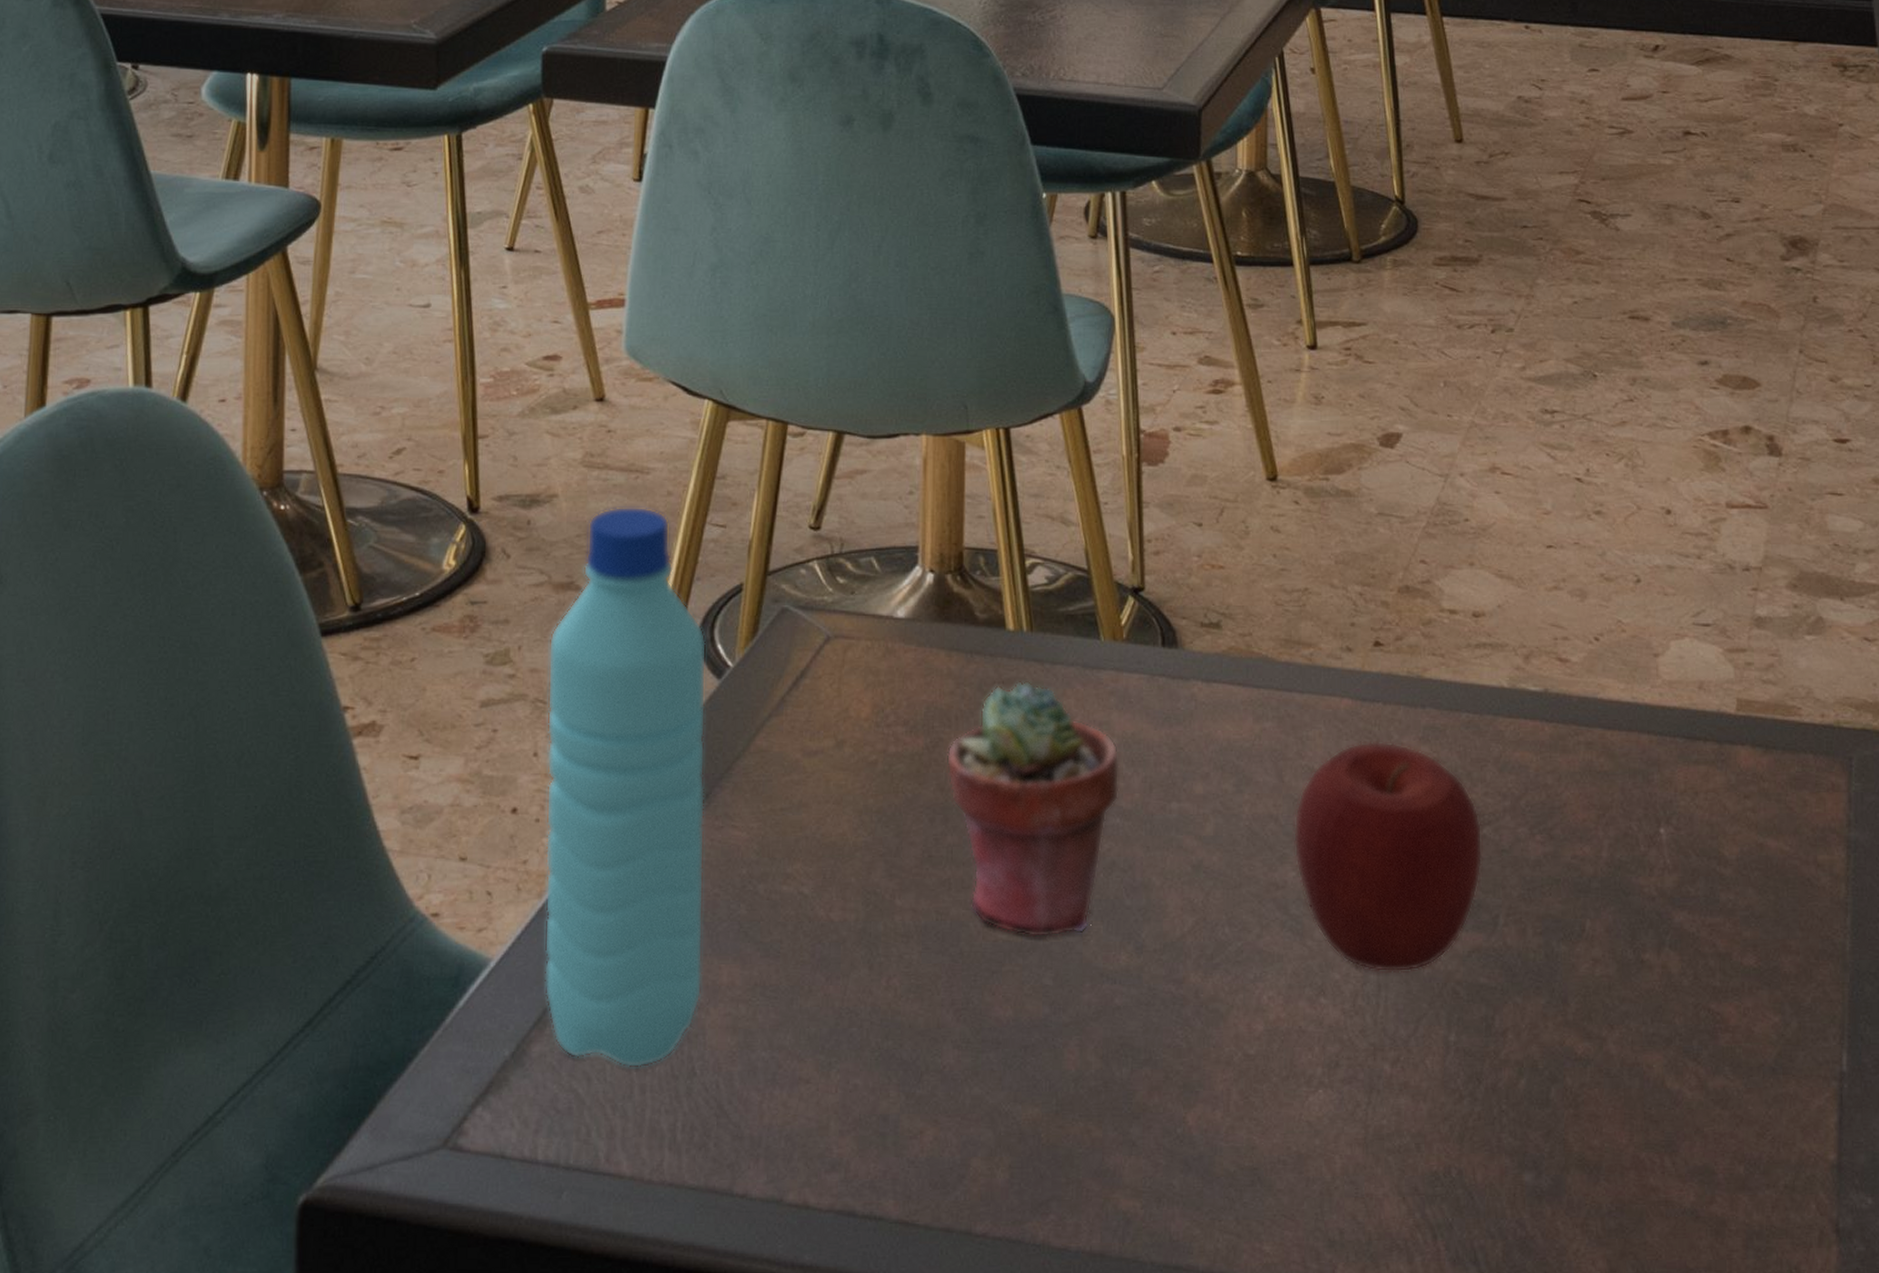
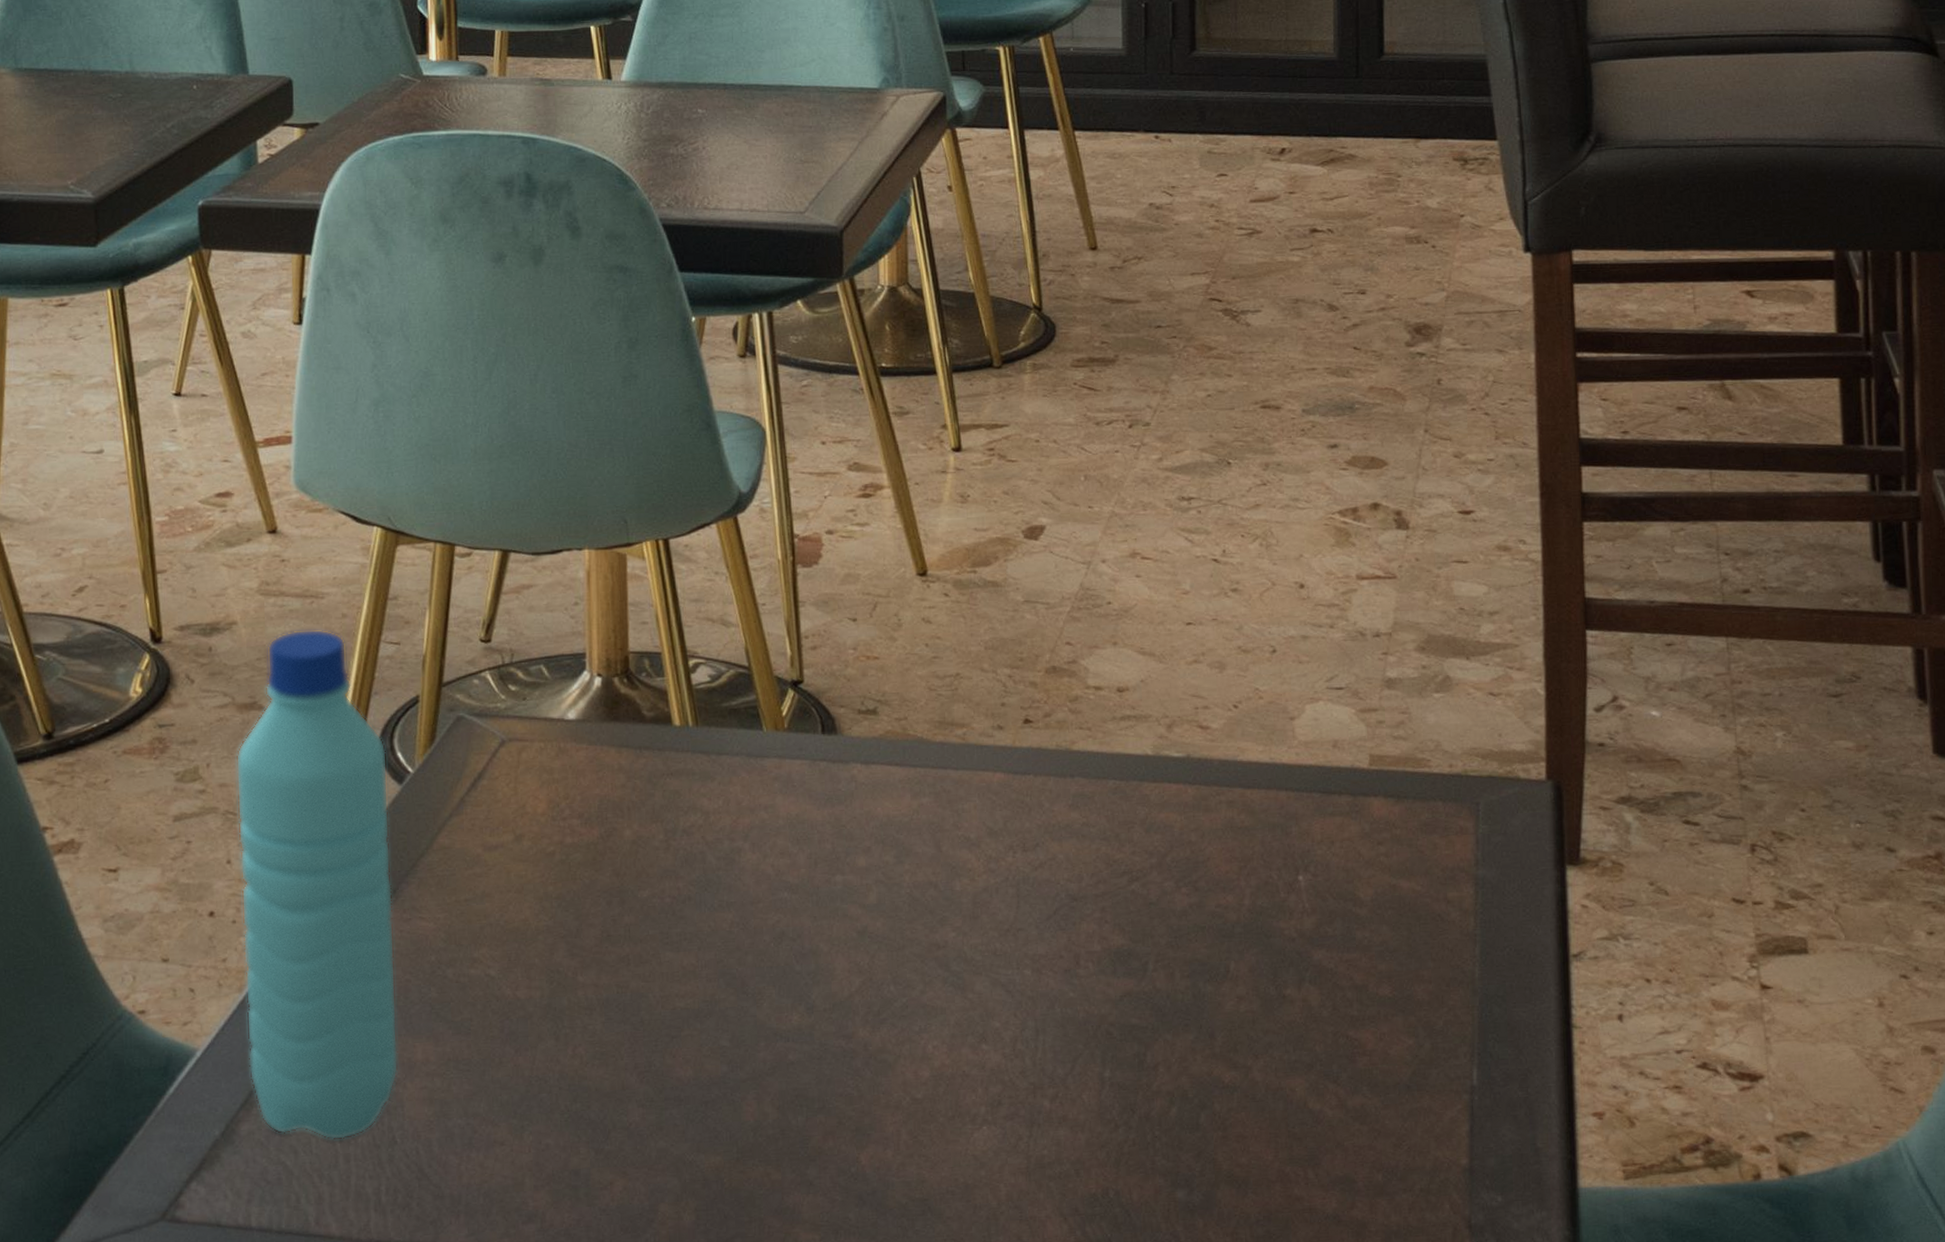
potted succulent: present [946,681,1119,938] -> none [620,771,786,1004]
apple: present [1293,741,1483,972] -> none [952,810,1132,1019]

